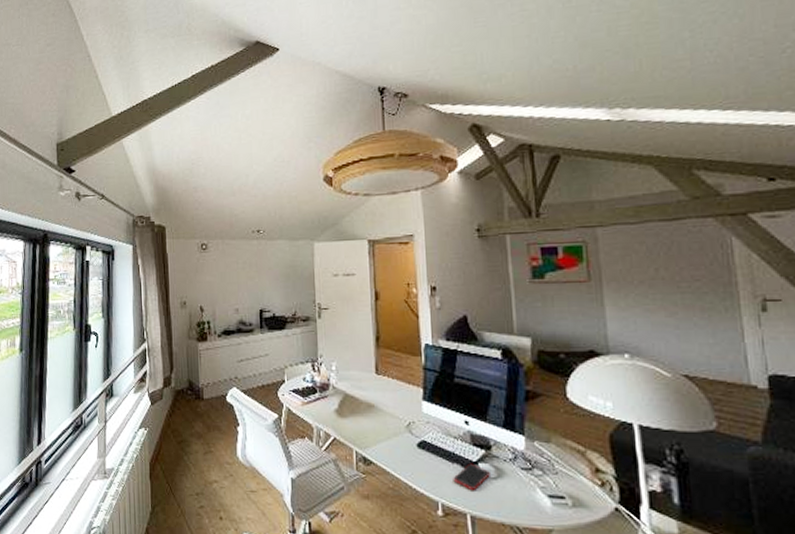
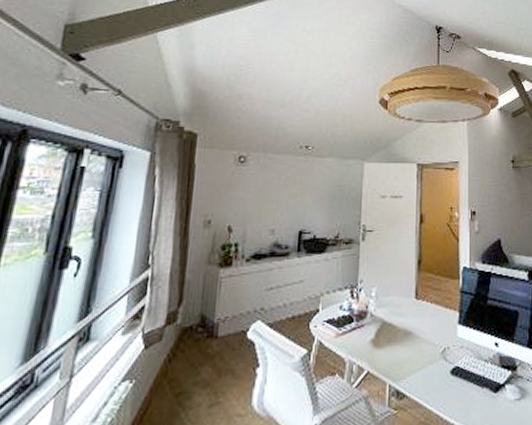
cell phone: present [453,463,490,491] -> none [482,386,515,416]

